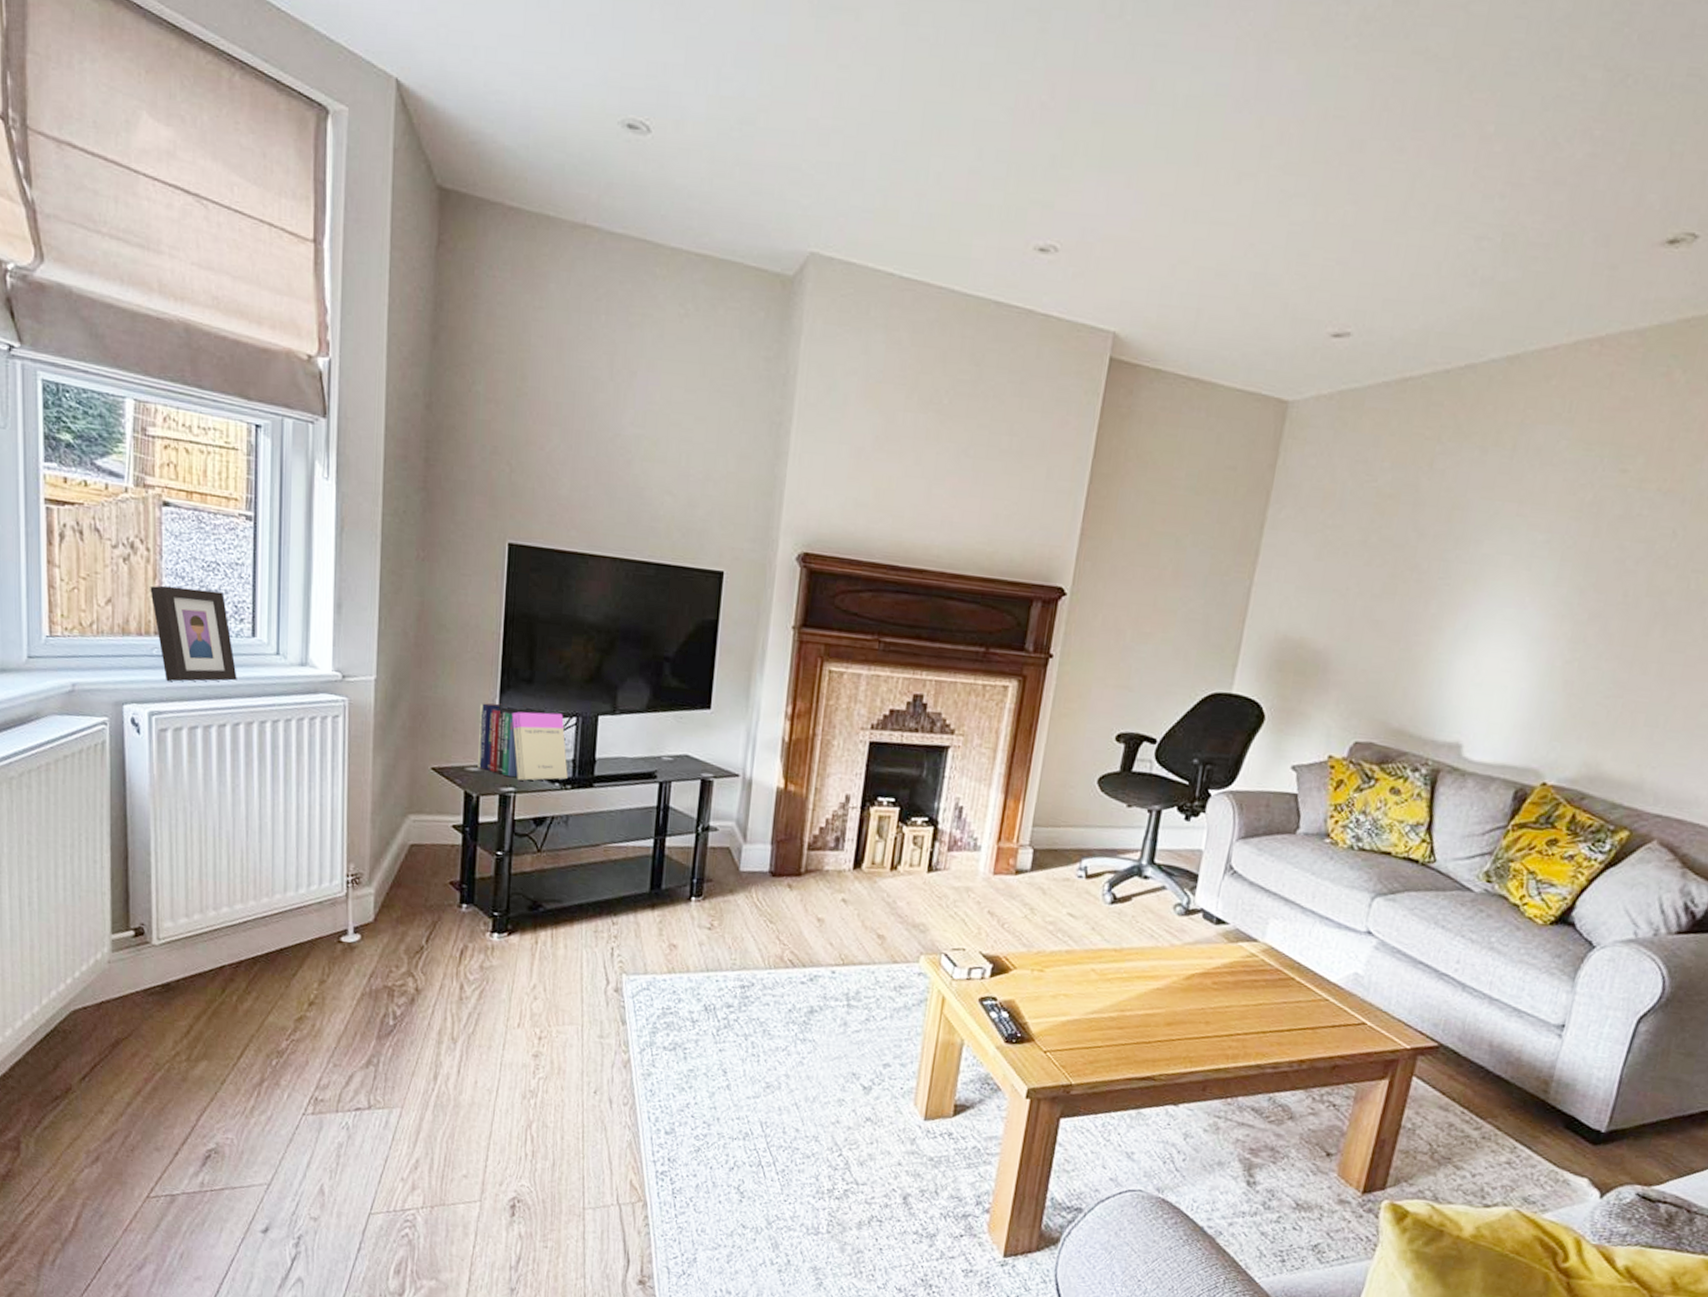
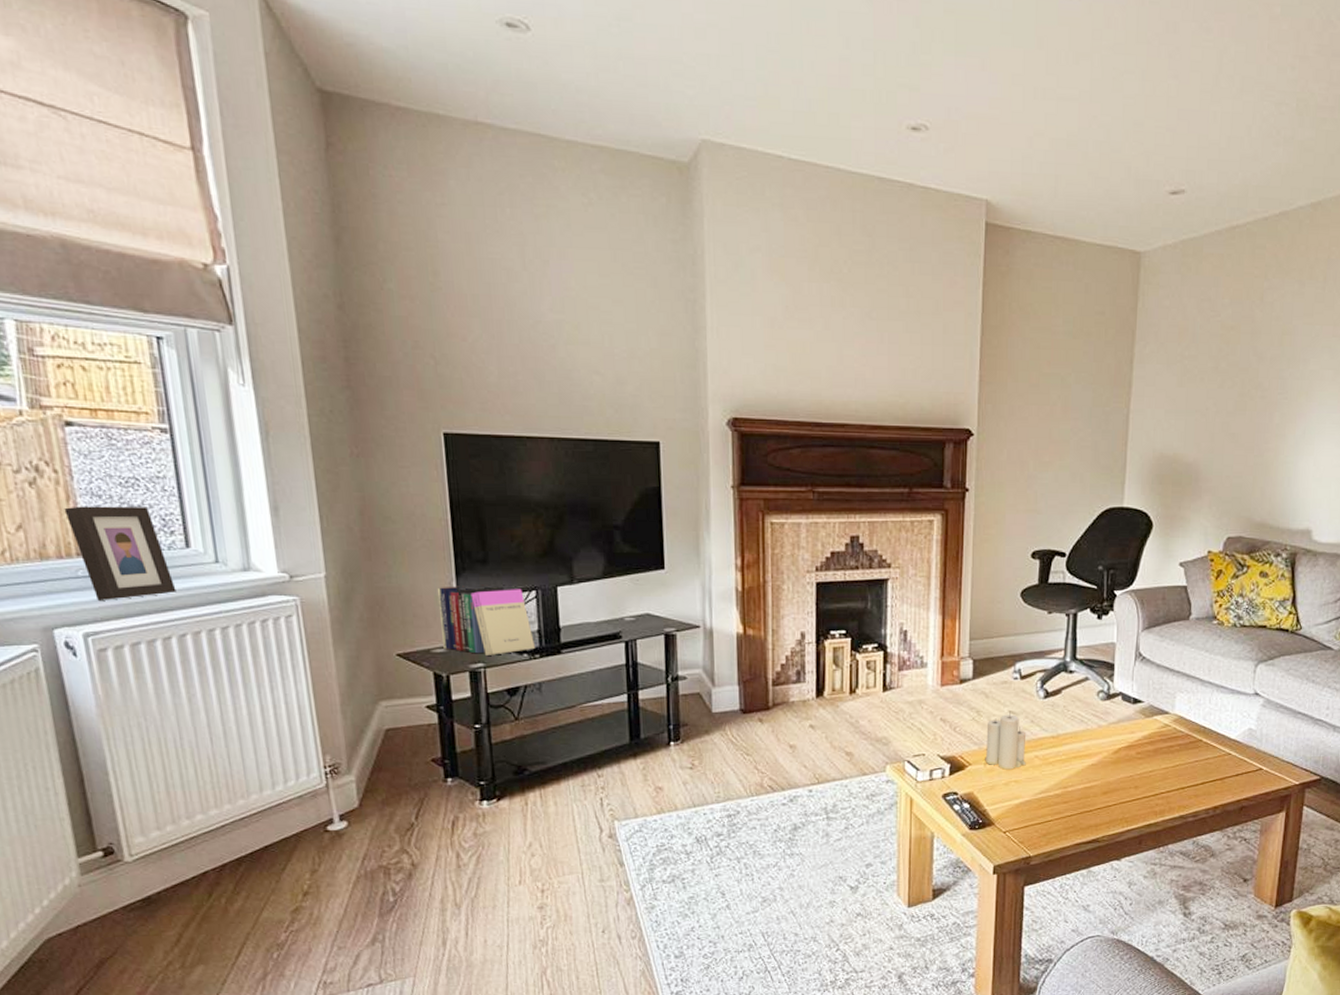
candle: none [1033,914,1085,981] -> present [985,712,1027,770]

